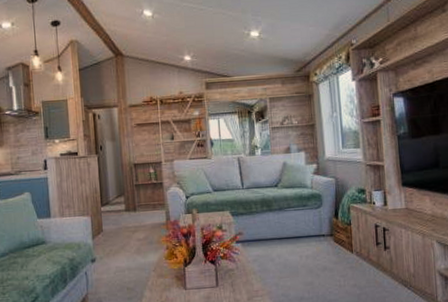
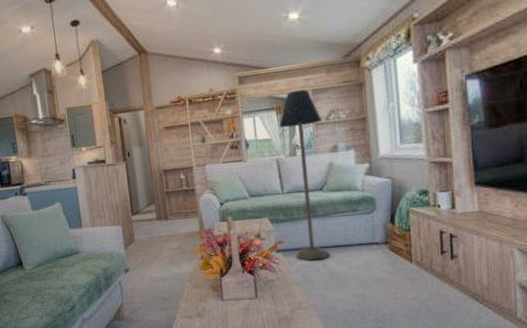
floor lamp: none [240,97,284,251] -> present [279,89,330,261]

